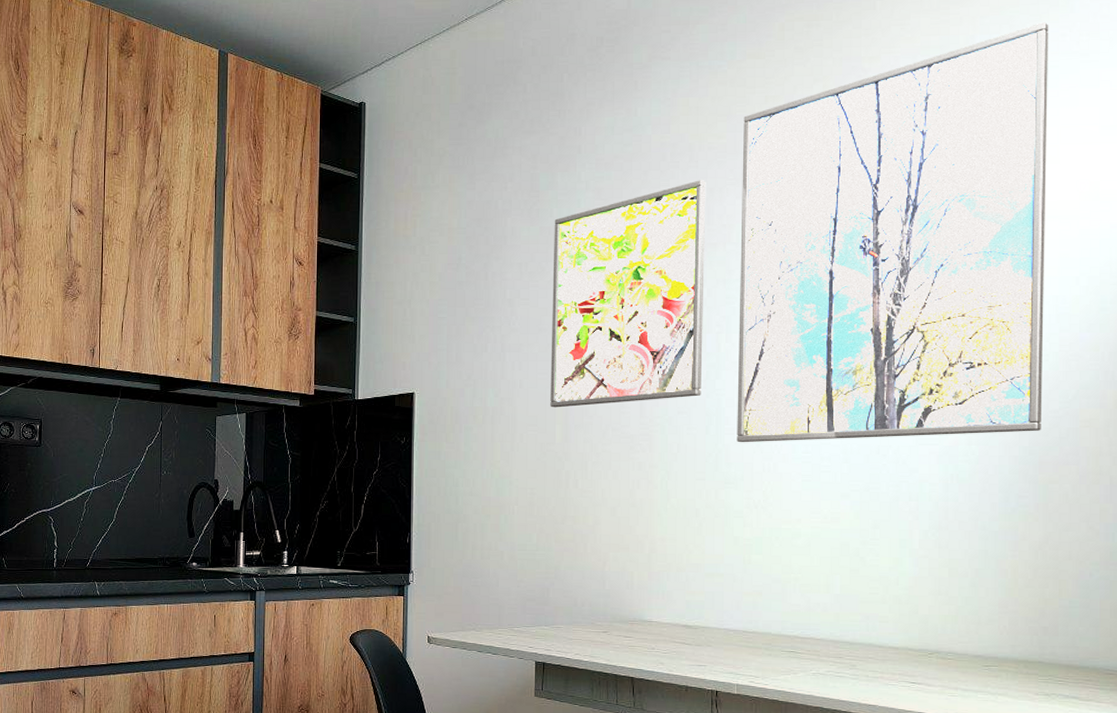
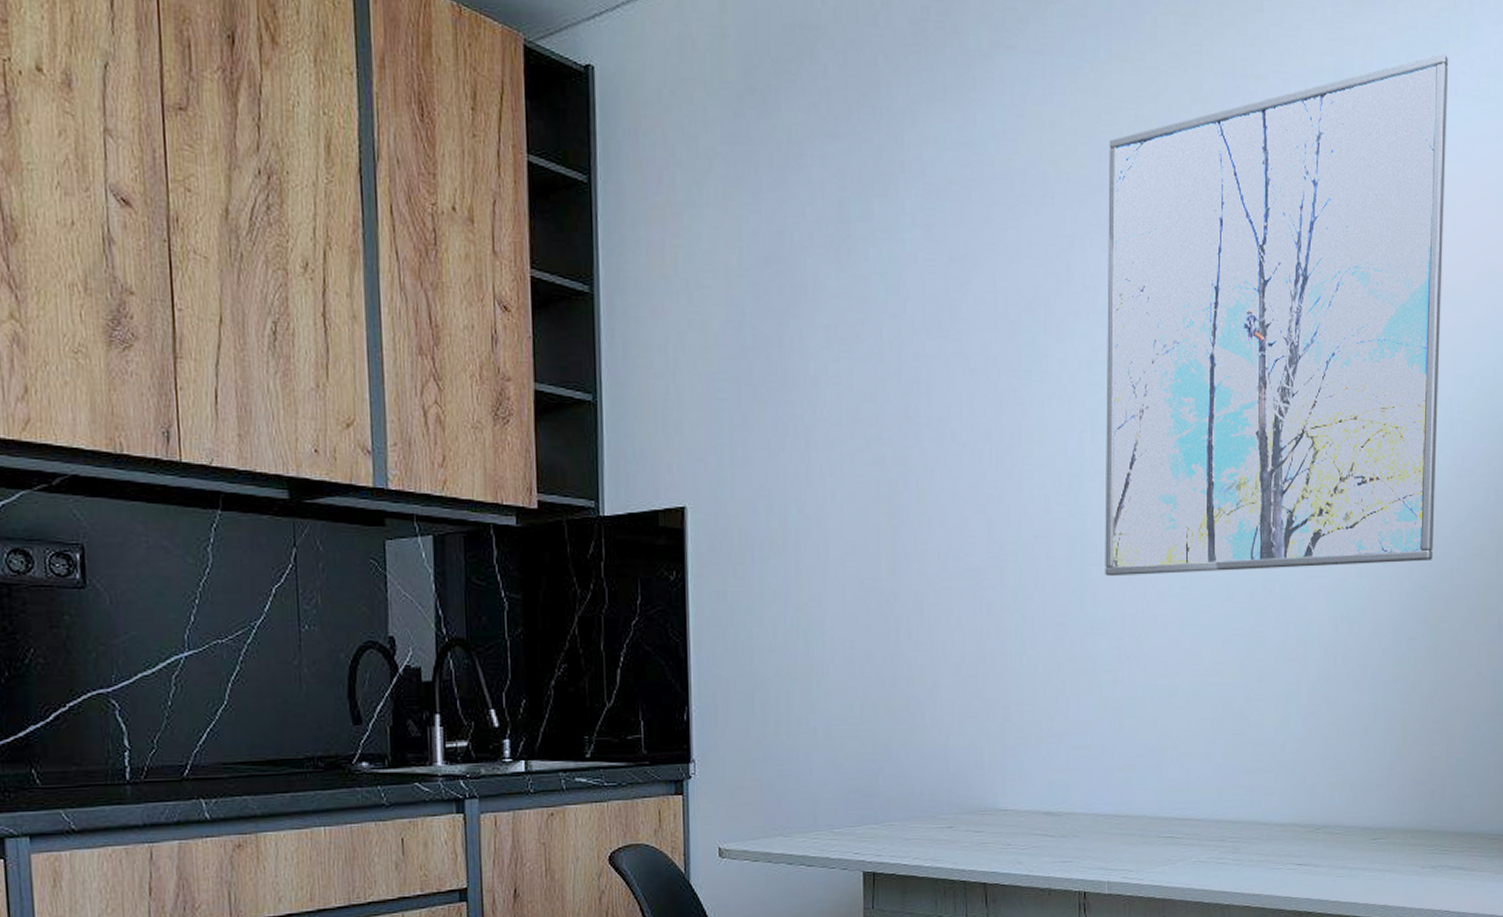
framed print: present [550,180,706,408] -> none [871,223,1065,530]

